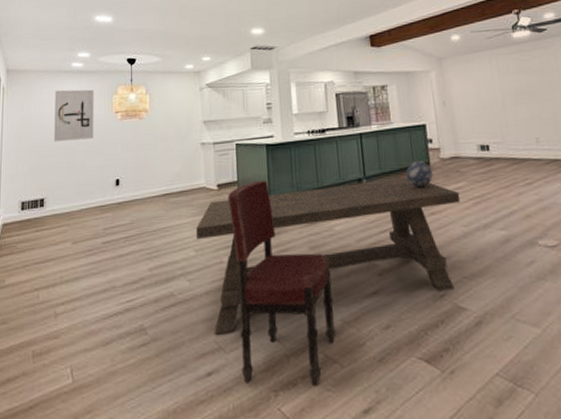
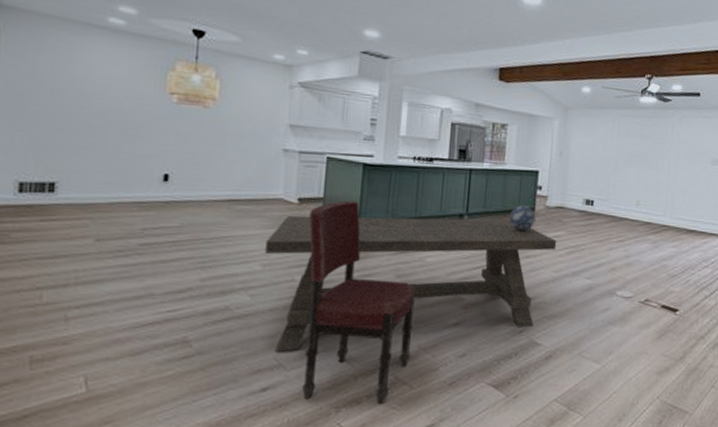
wall art: present [54,89,94,142] -> none [75,48,140,120]

